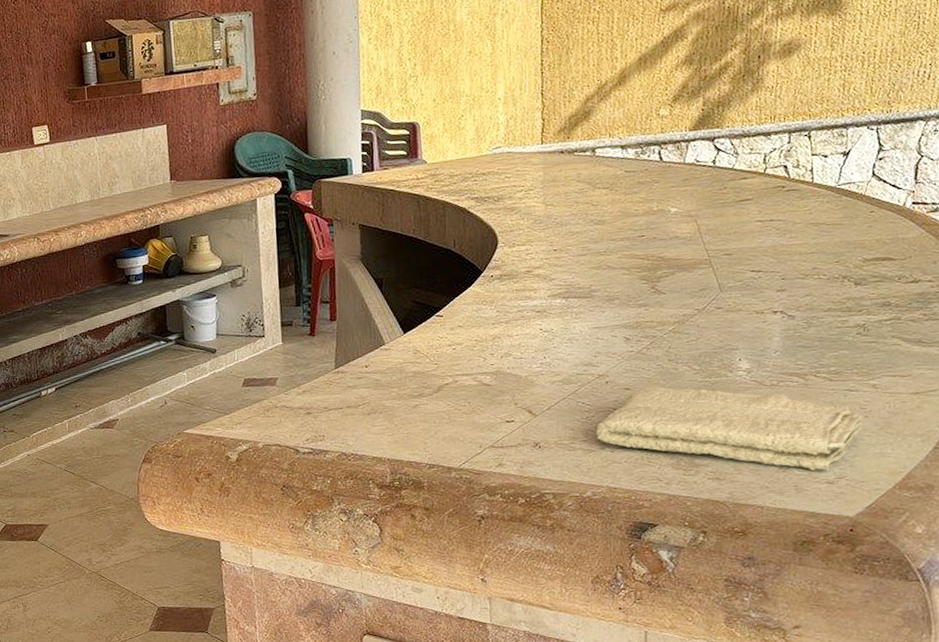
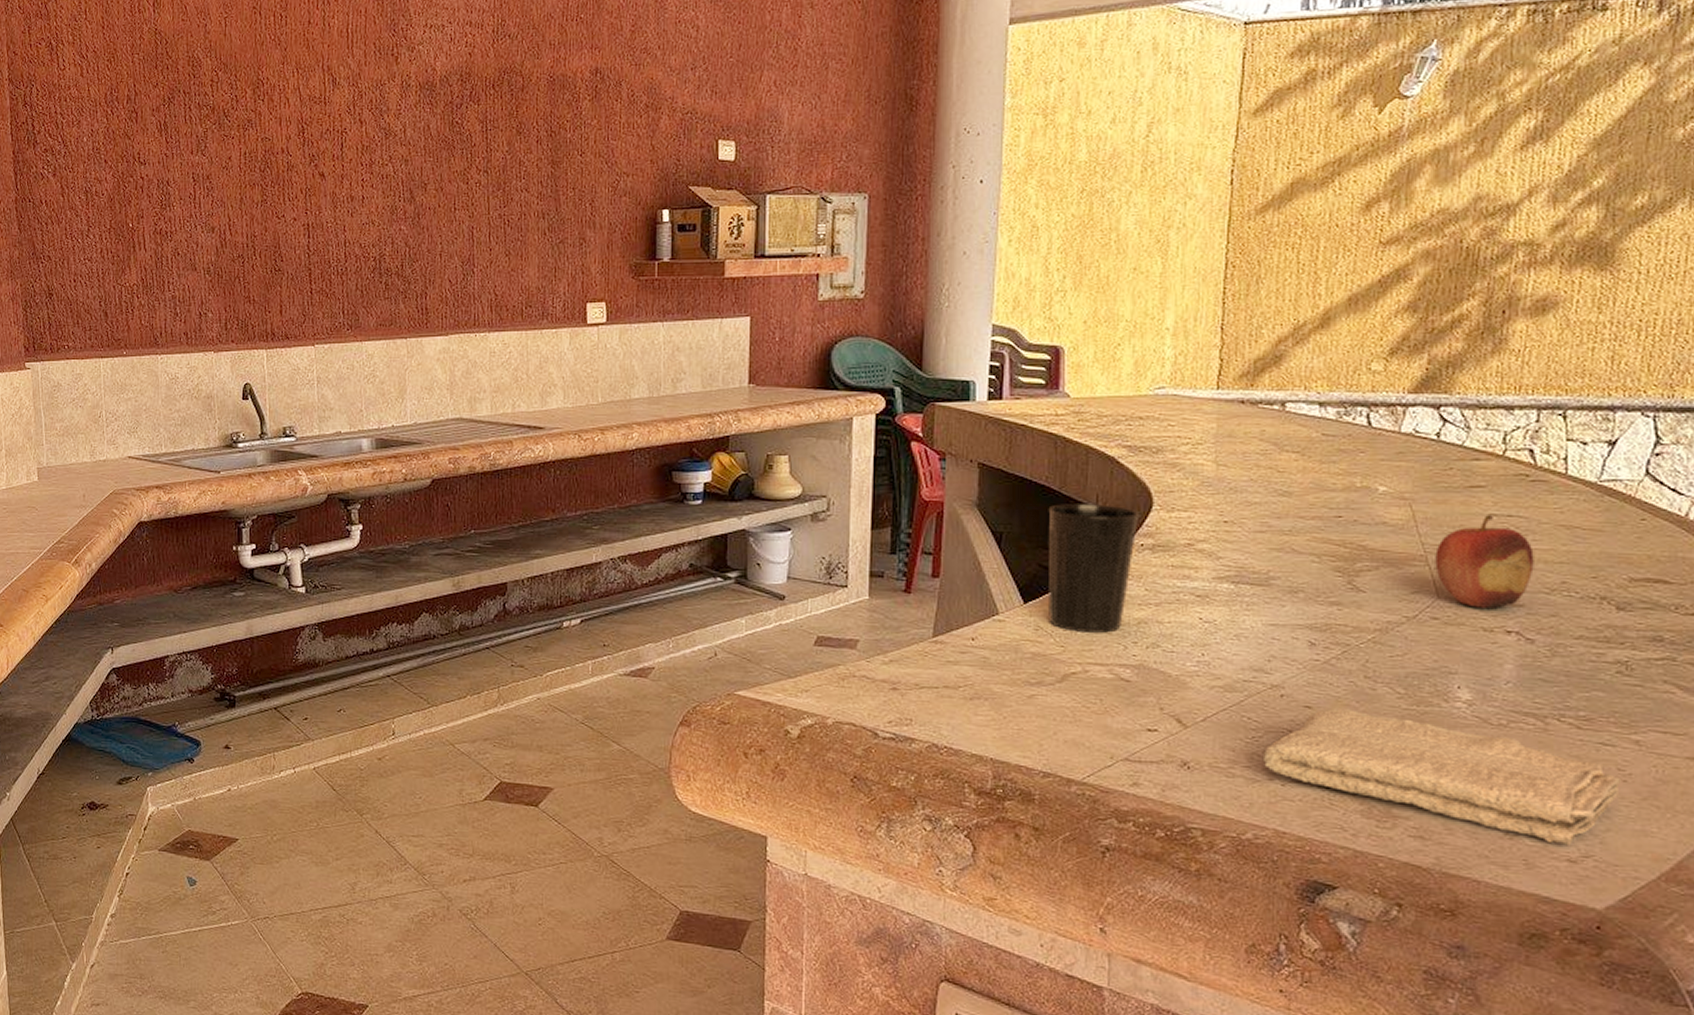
cup: none [418,247,488,352] -> present [1049,504,1138,633]
fruit: none [716,221,792,296] -> present [1435,515,1534,609]

